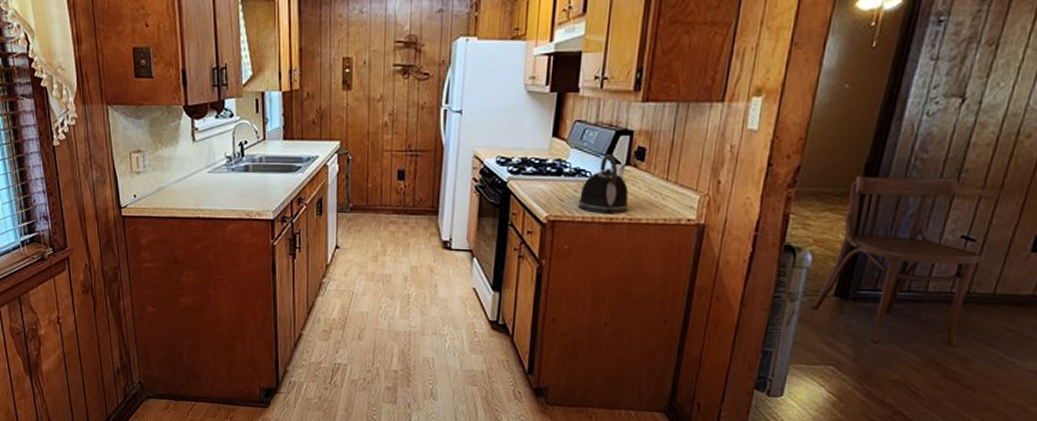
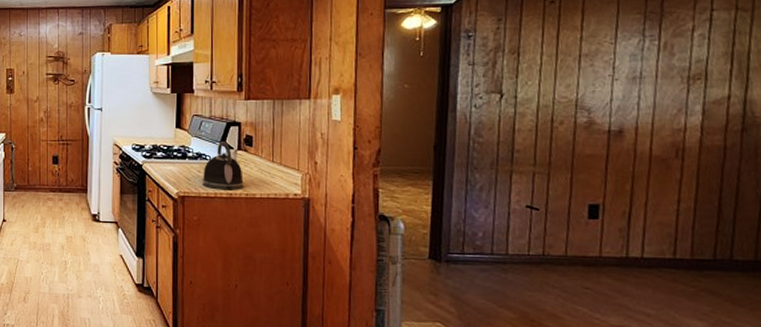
dining chair: present [811,175,982,348] -> none [411,156,548,305]

